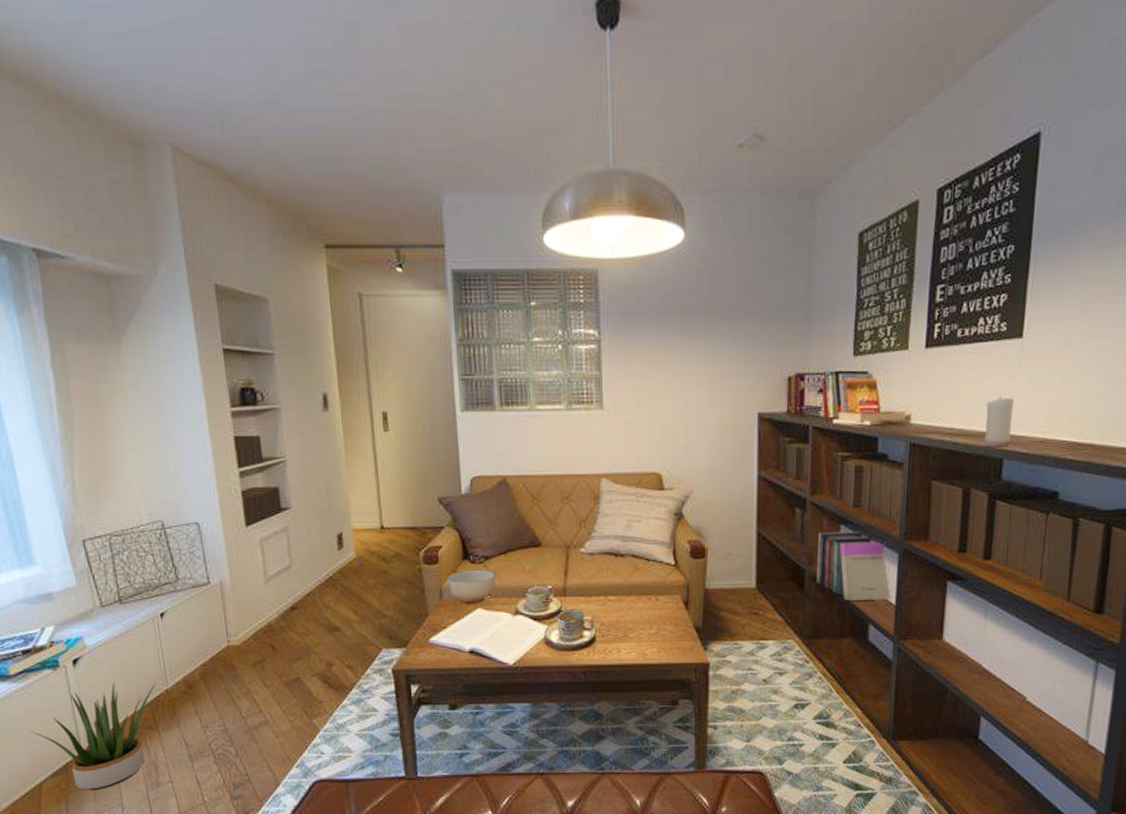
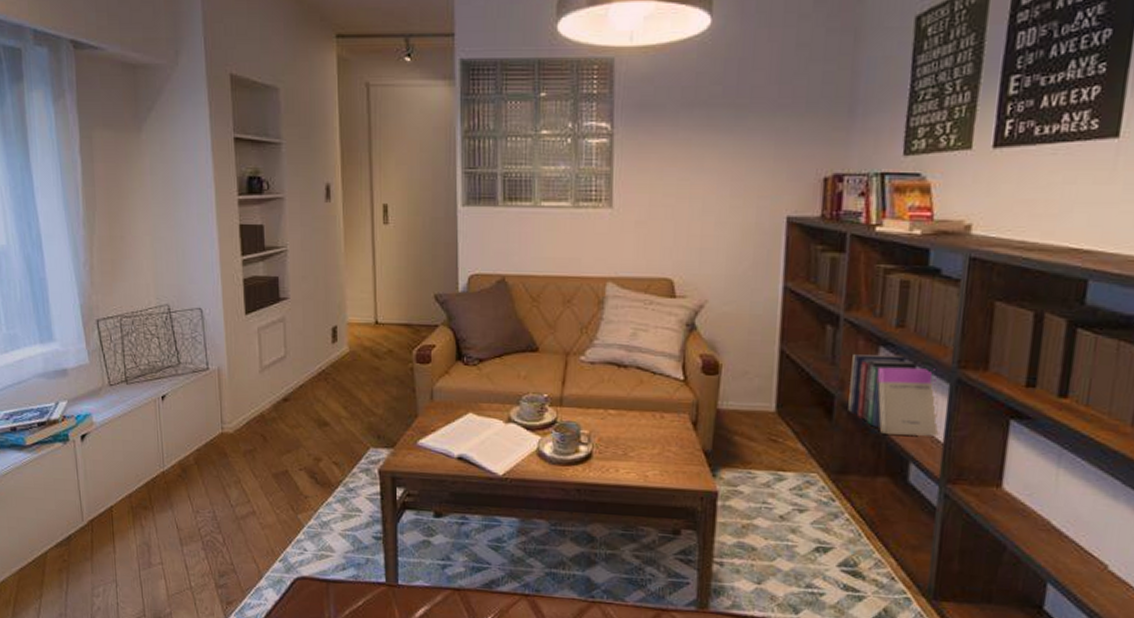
potted plant: present [30,681,157,791] -> none [40,459,155,565]
bowl: present [447,569,496,603] -> none [439,371,490,407]
candle: present [983,397,1015,446] -> none [1063,206,1106,264]

